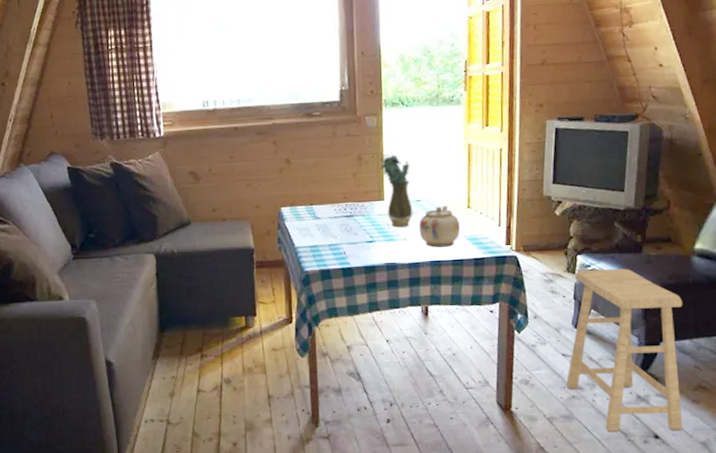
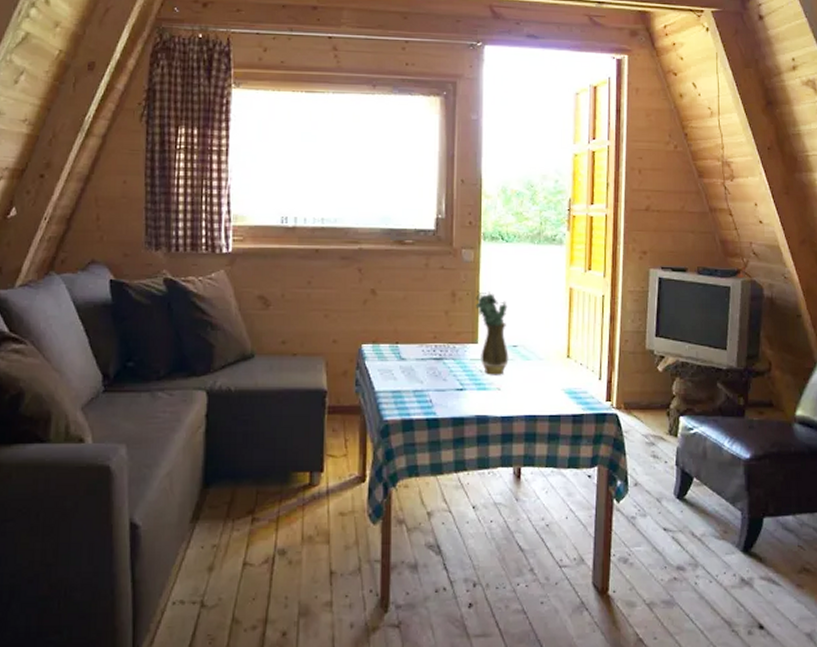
teapot: present [419,205,460,248] -> none [514,353,558,400]
stool: present [565,268,683,432] -> none [666,433,788,620]

